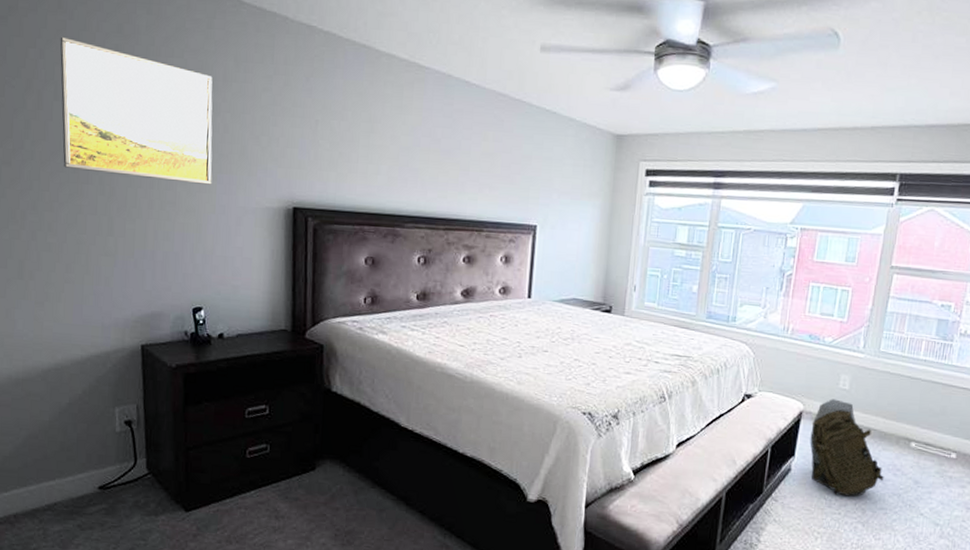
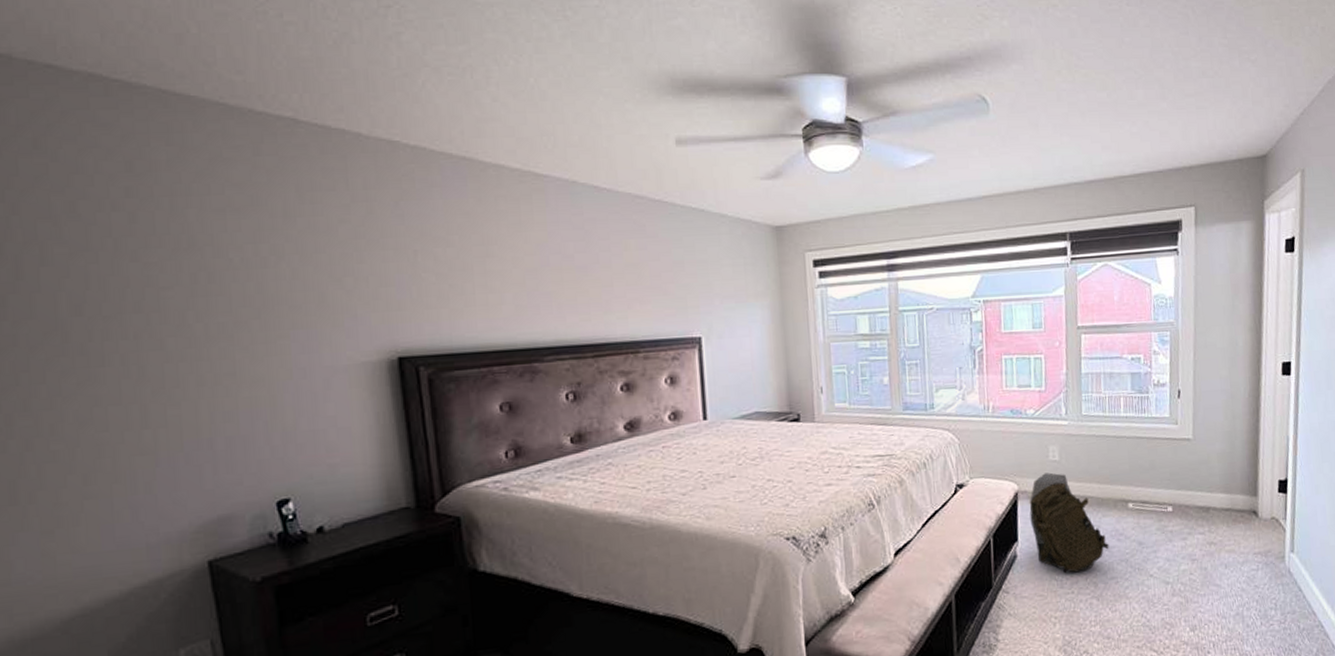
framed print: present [60,36,213,185] -> none [40,184,284,350]

